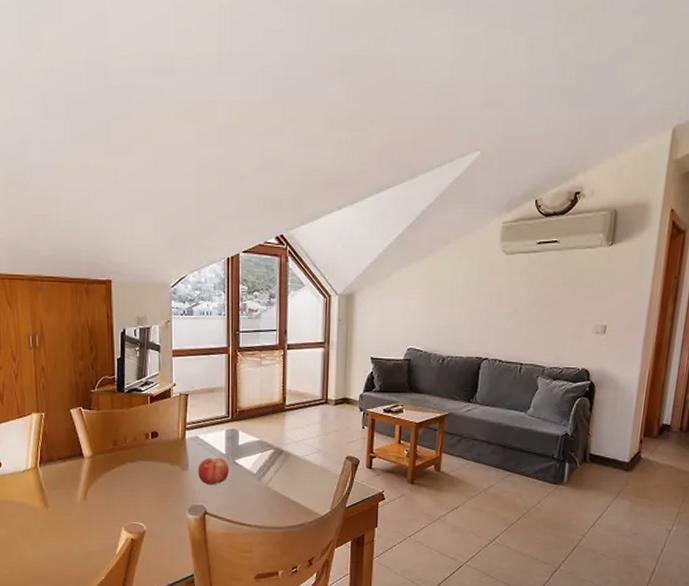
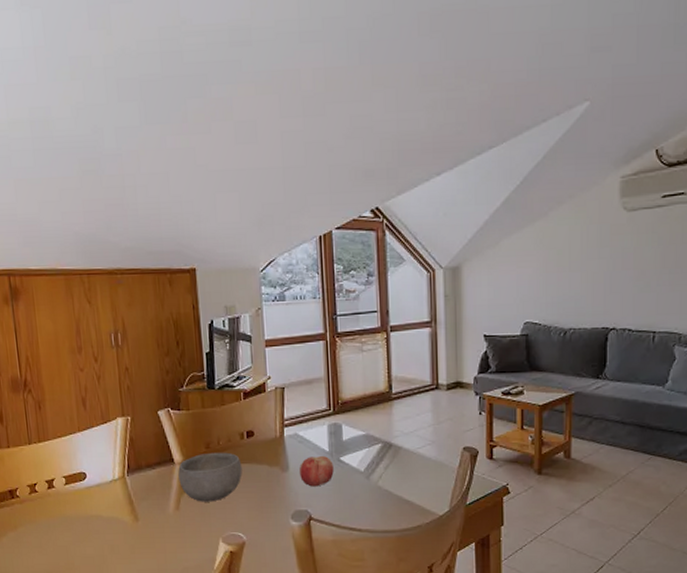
bowl: none [87,449,146,494] -> present [178,452,242,502]

